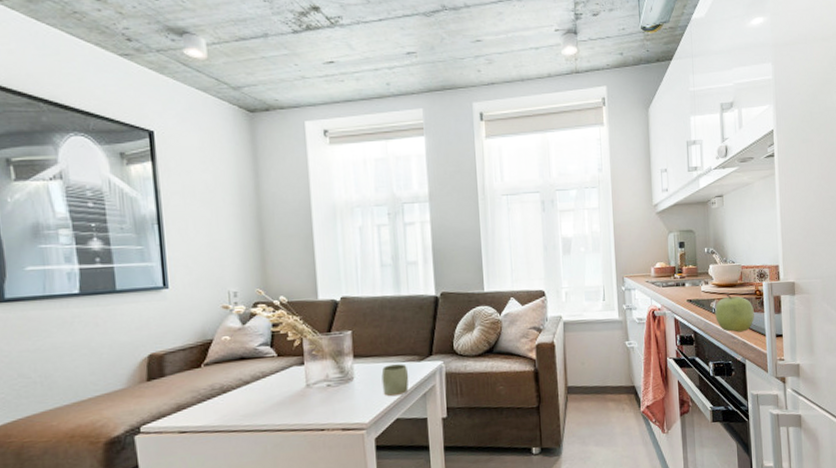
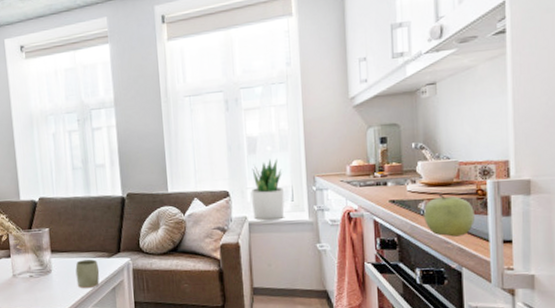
planter: none [566,259,597,321] -> present [252,158,285,222]

